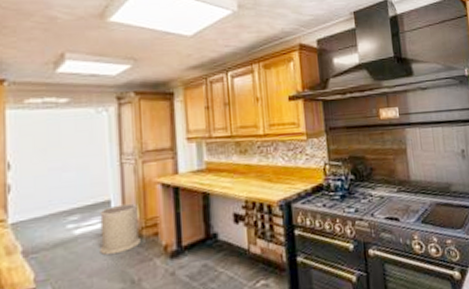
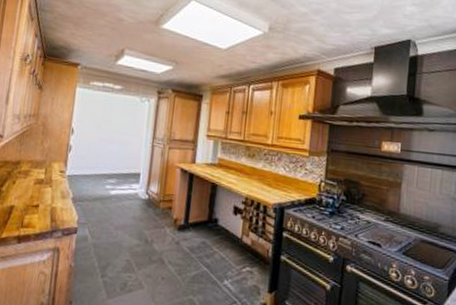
trash can: present [99,203,141,255] -> none [126,178,159,217]

